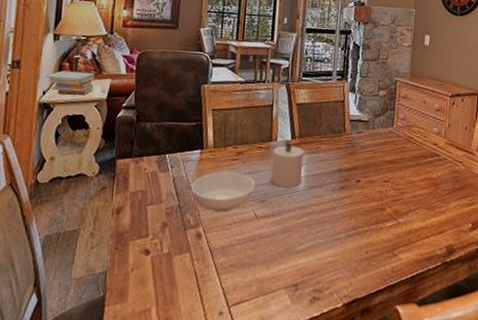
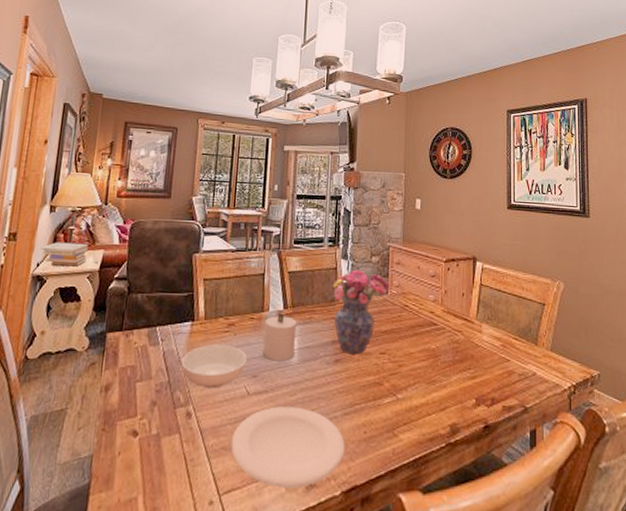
plate: none [239,229,348,301] -> present [231,406,345,488]
flower arrangement: none [339,102,396,183] -> present [332,269,390,355]

